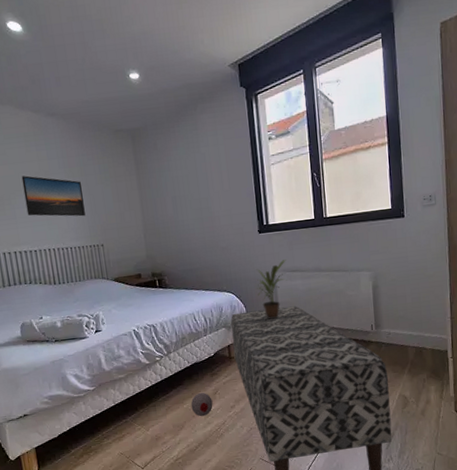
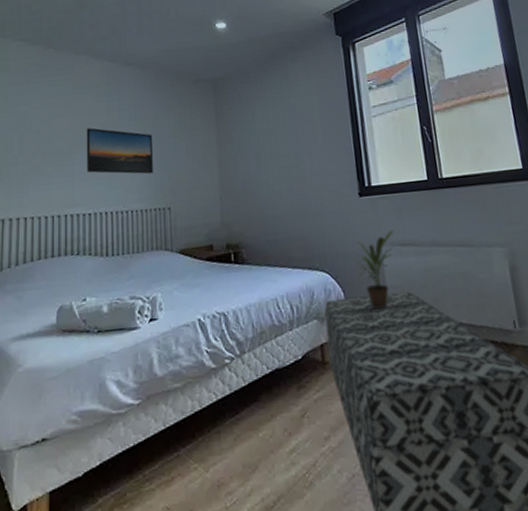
ball: present [191,392,213,417] -> none [269,413,300,453]

